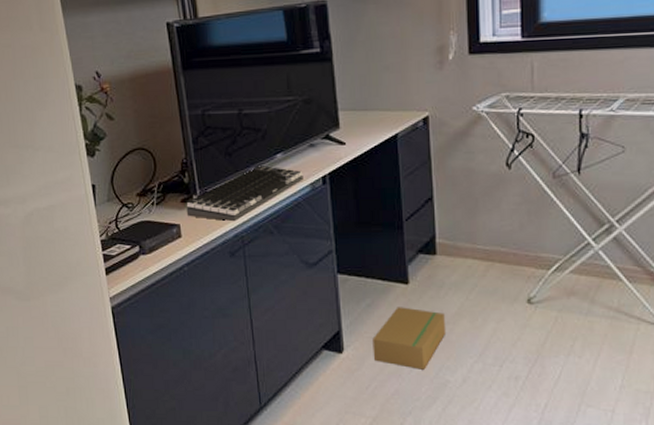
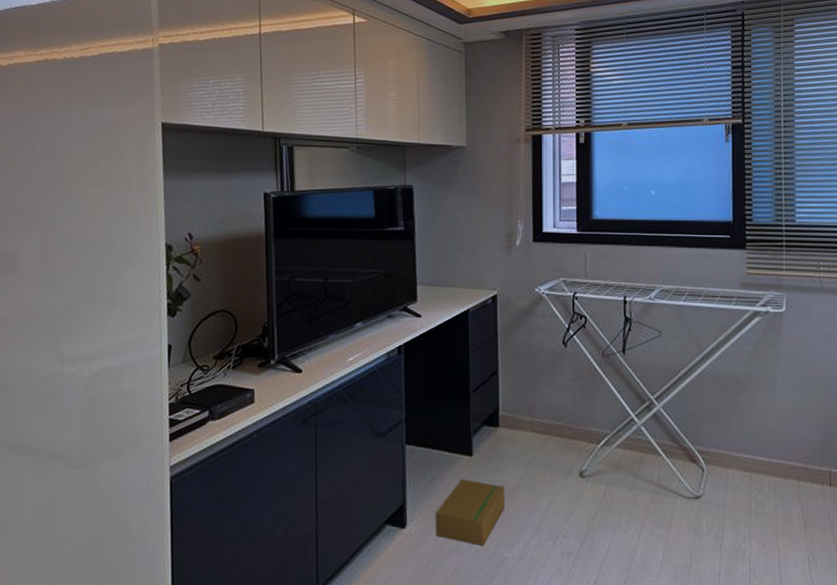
computer keyboard: present [186,166,304,222] -> none [262,333,380,389]

